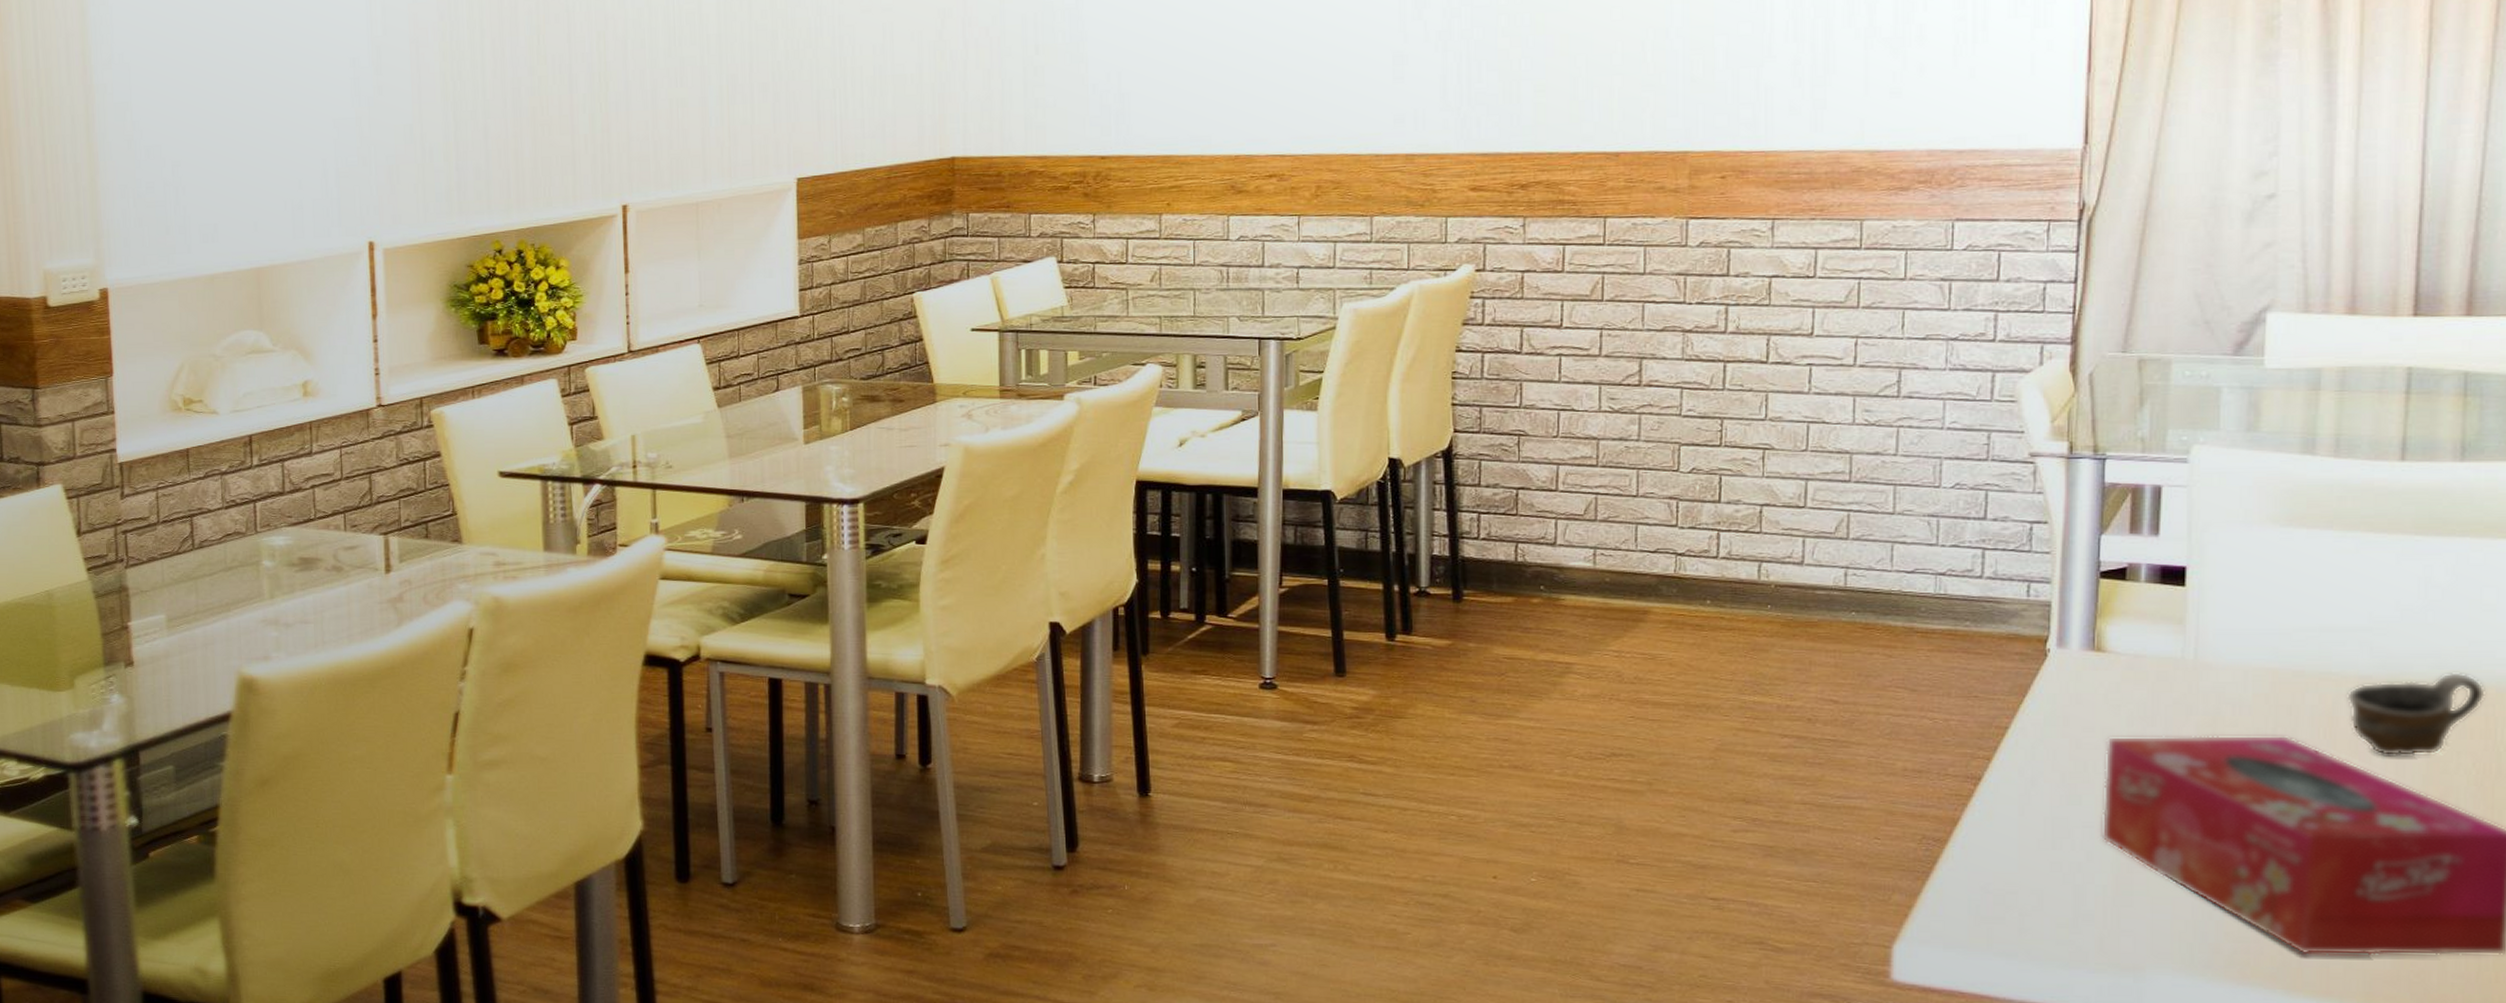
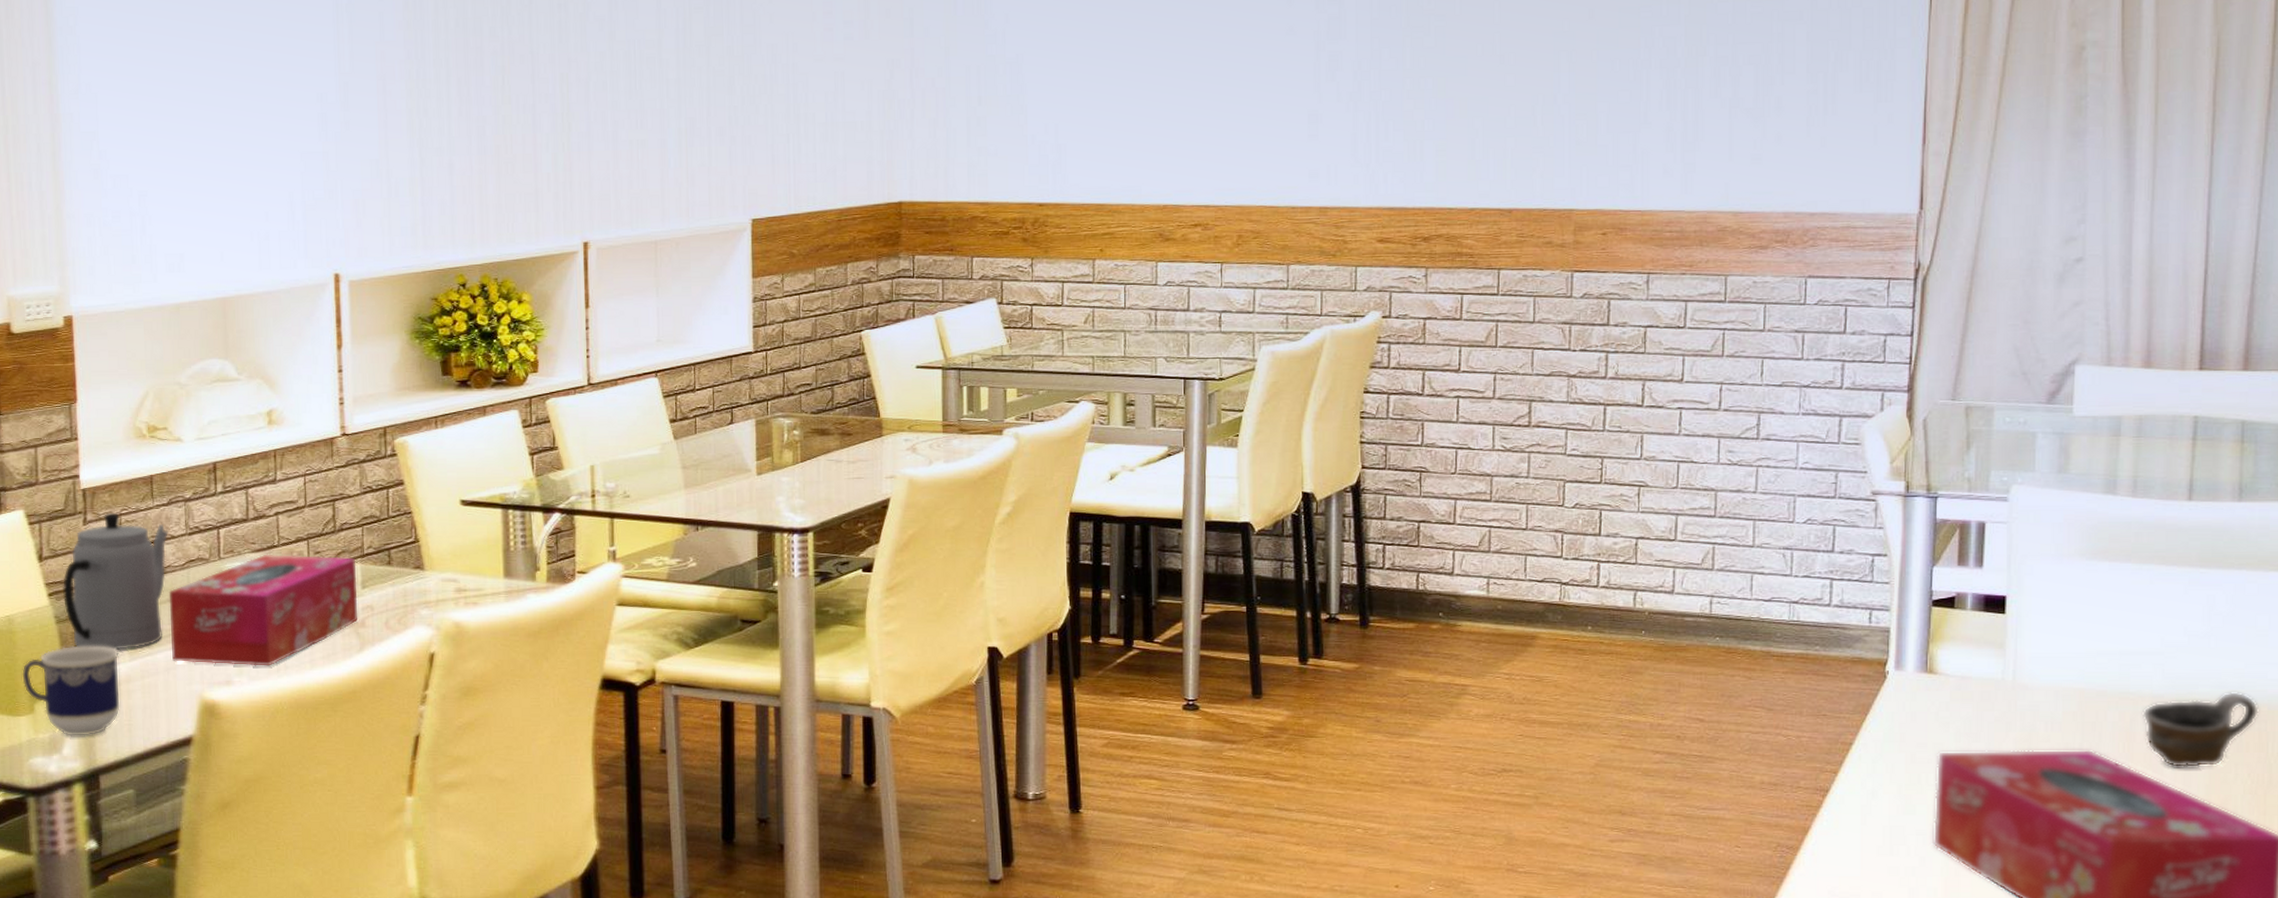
cup: none [62,619,159,712] -> present [22,644,120,736]
teapot: none [101,486,205,625] -> present [63,512,168,650]
tissue box: none [206,527,396,642] -> present [168,554,358,666]

